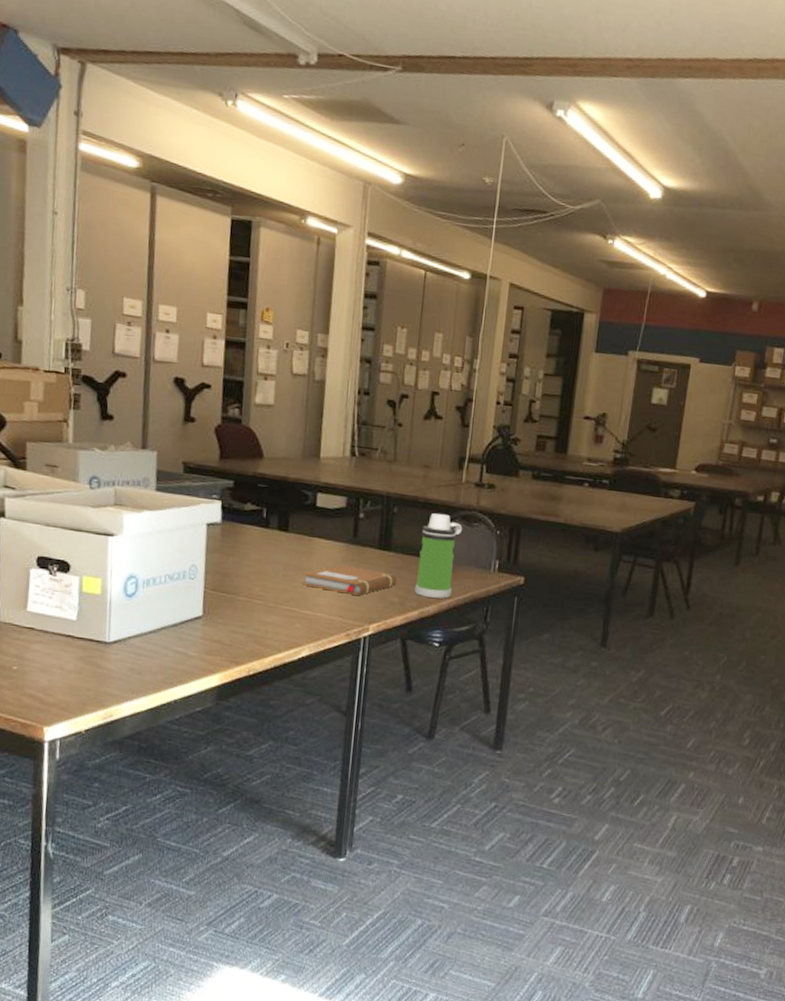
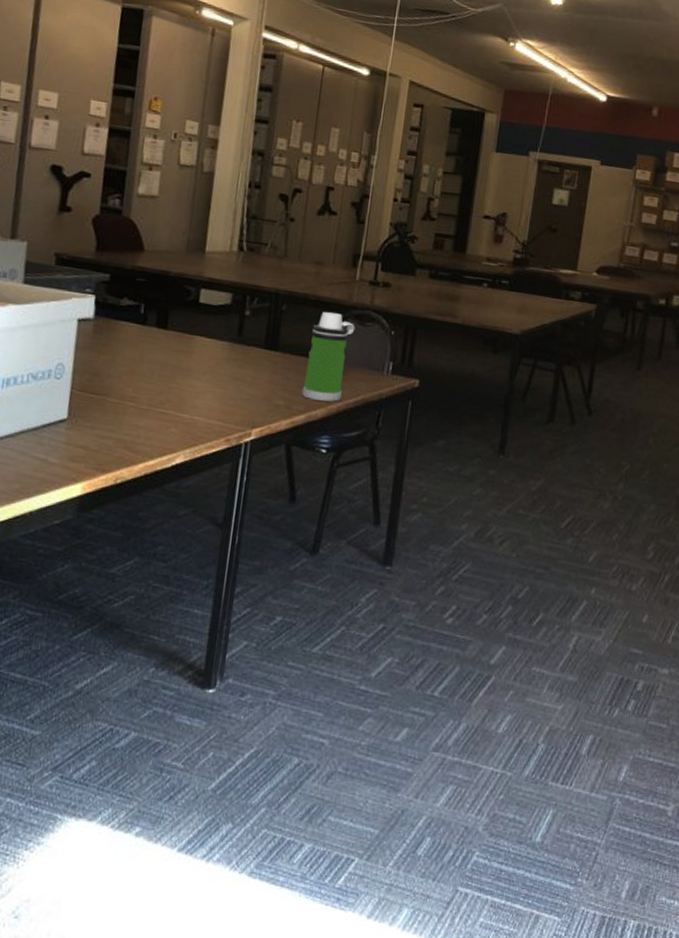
notebook: present [301,564,397,595] -> none [179,364,284,398]

